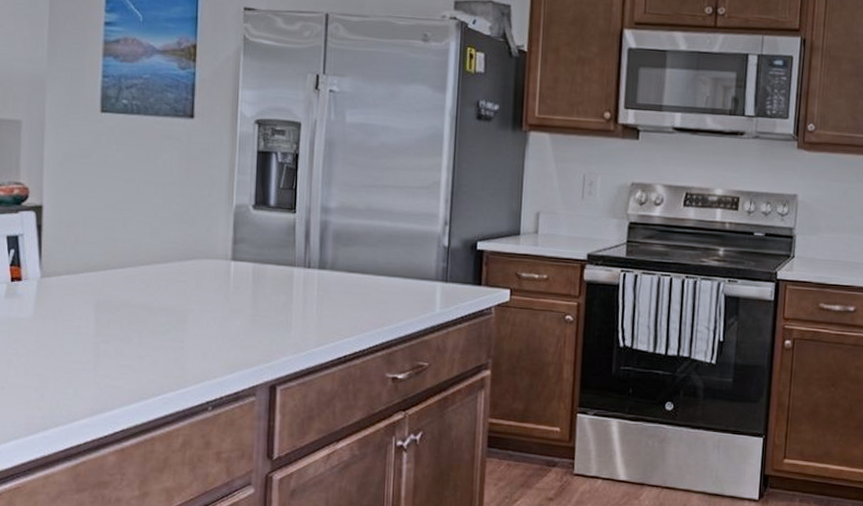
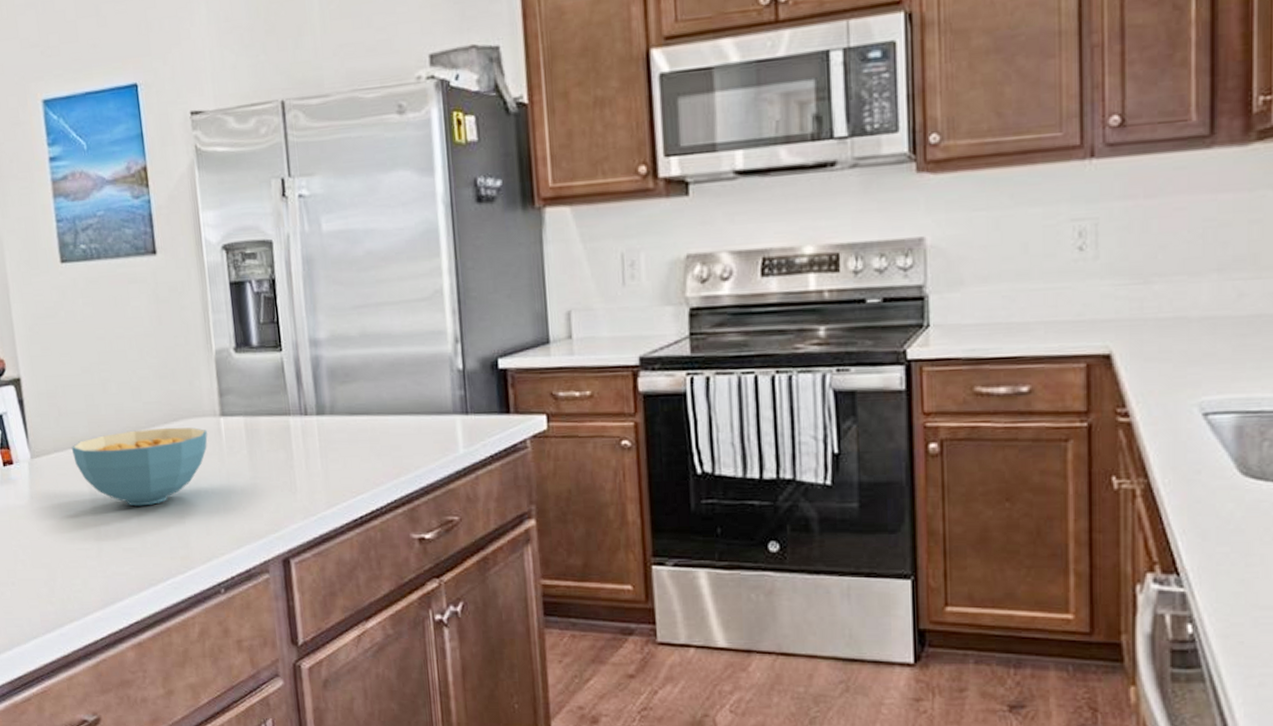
cereal bowl: none [83,263,217,330] -> present [71,427,208,507]

